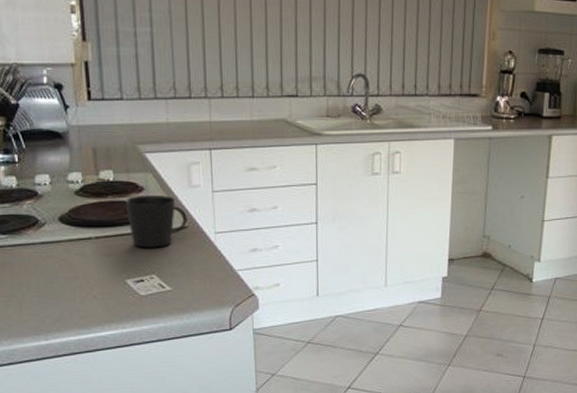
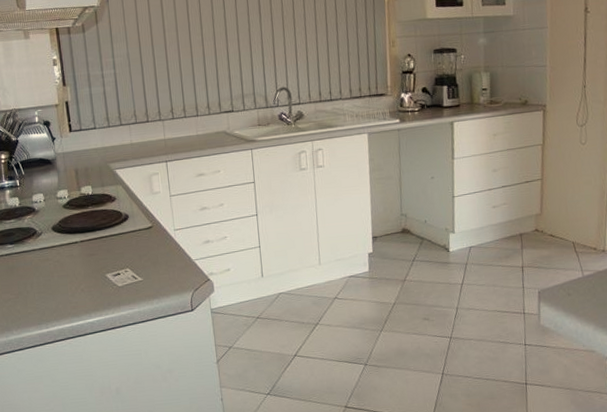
cup: present [125,194,188,248] -> none [102,202,152,247]

